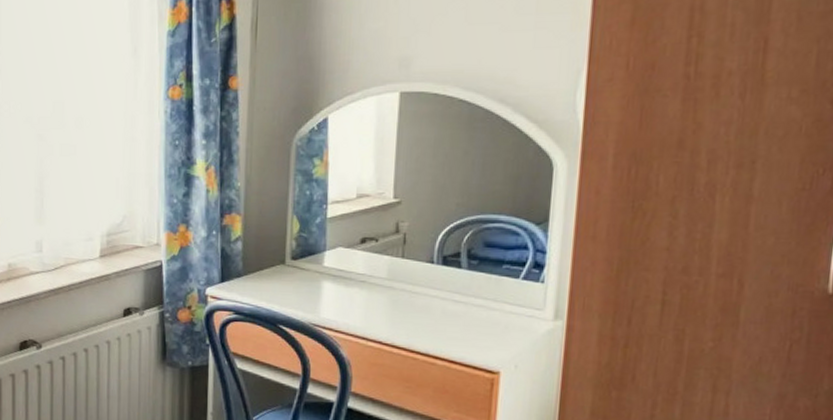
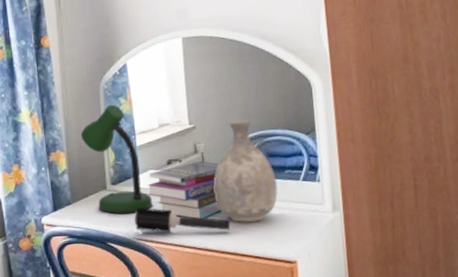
desk lamp: none [262,165,337,295] -> present [80,104,152,215]
hairbrush: none [312,289,427,327] -> present [134,207,231,233]
books: none [334,243,424,310] -> present [148,161,221,219]
vase: none [412,201,491,321] -> present [213,121,278,222]

